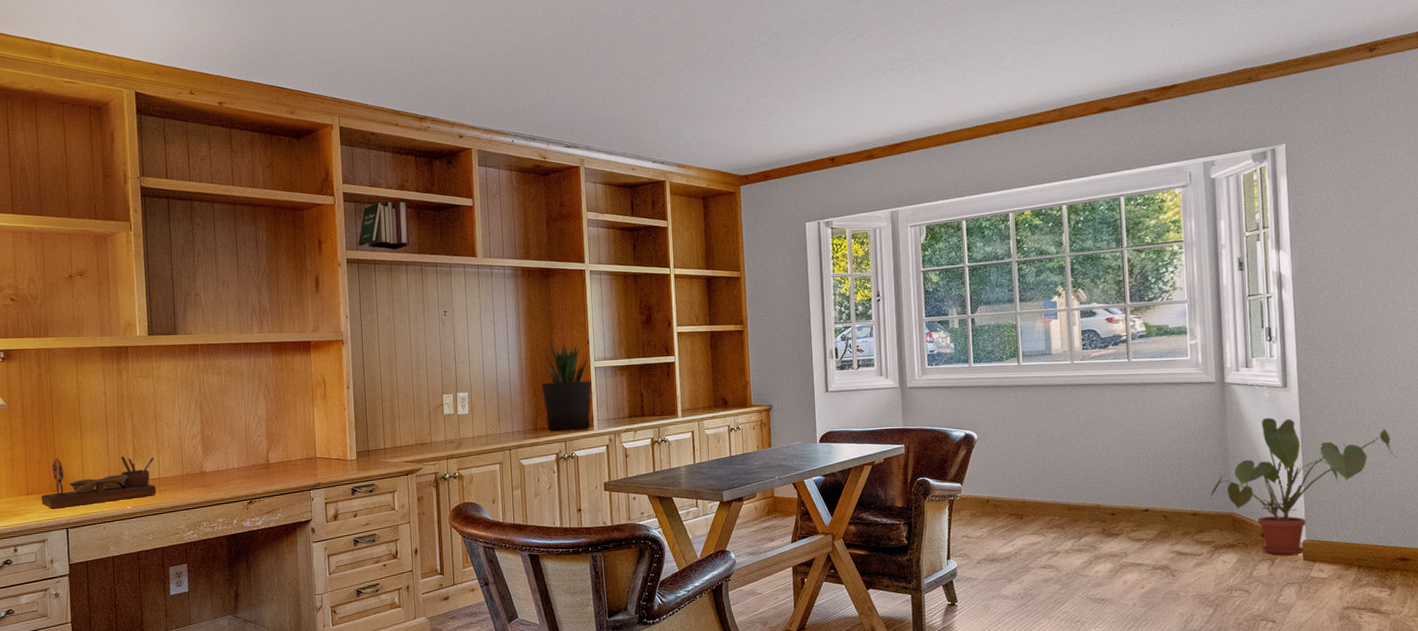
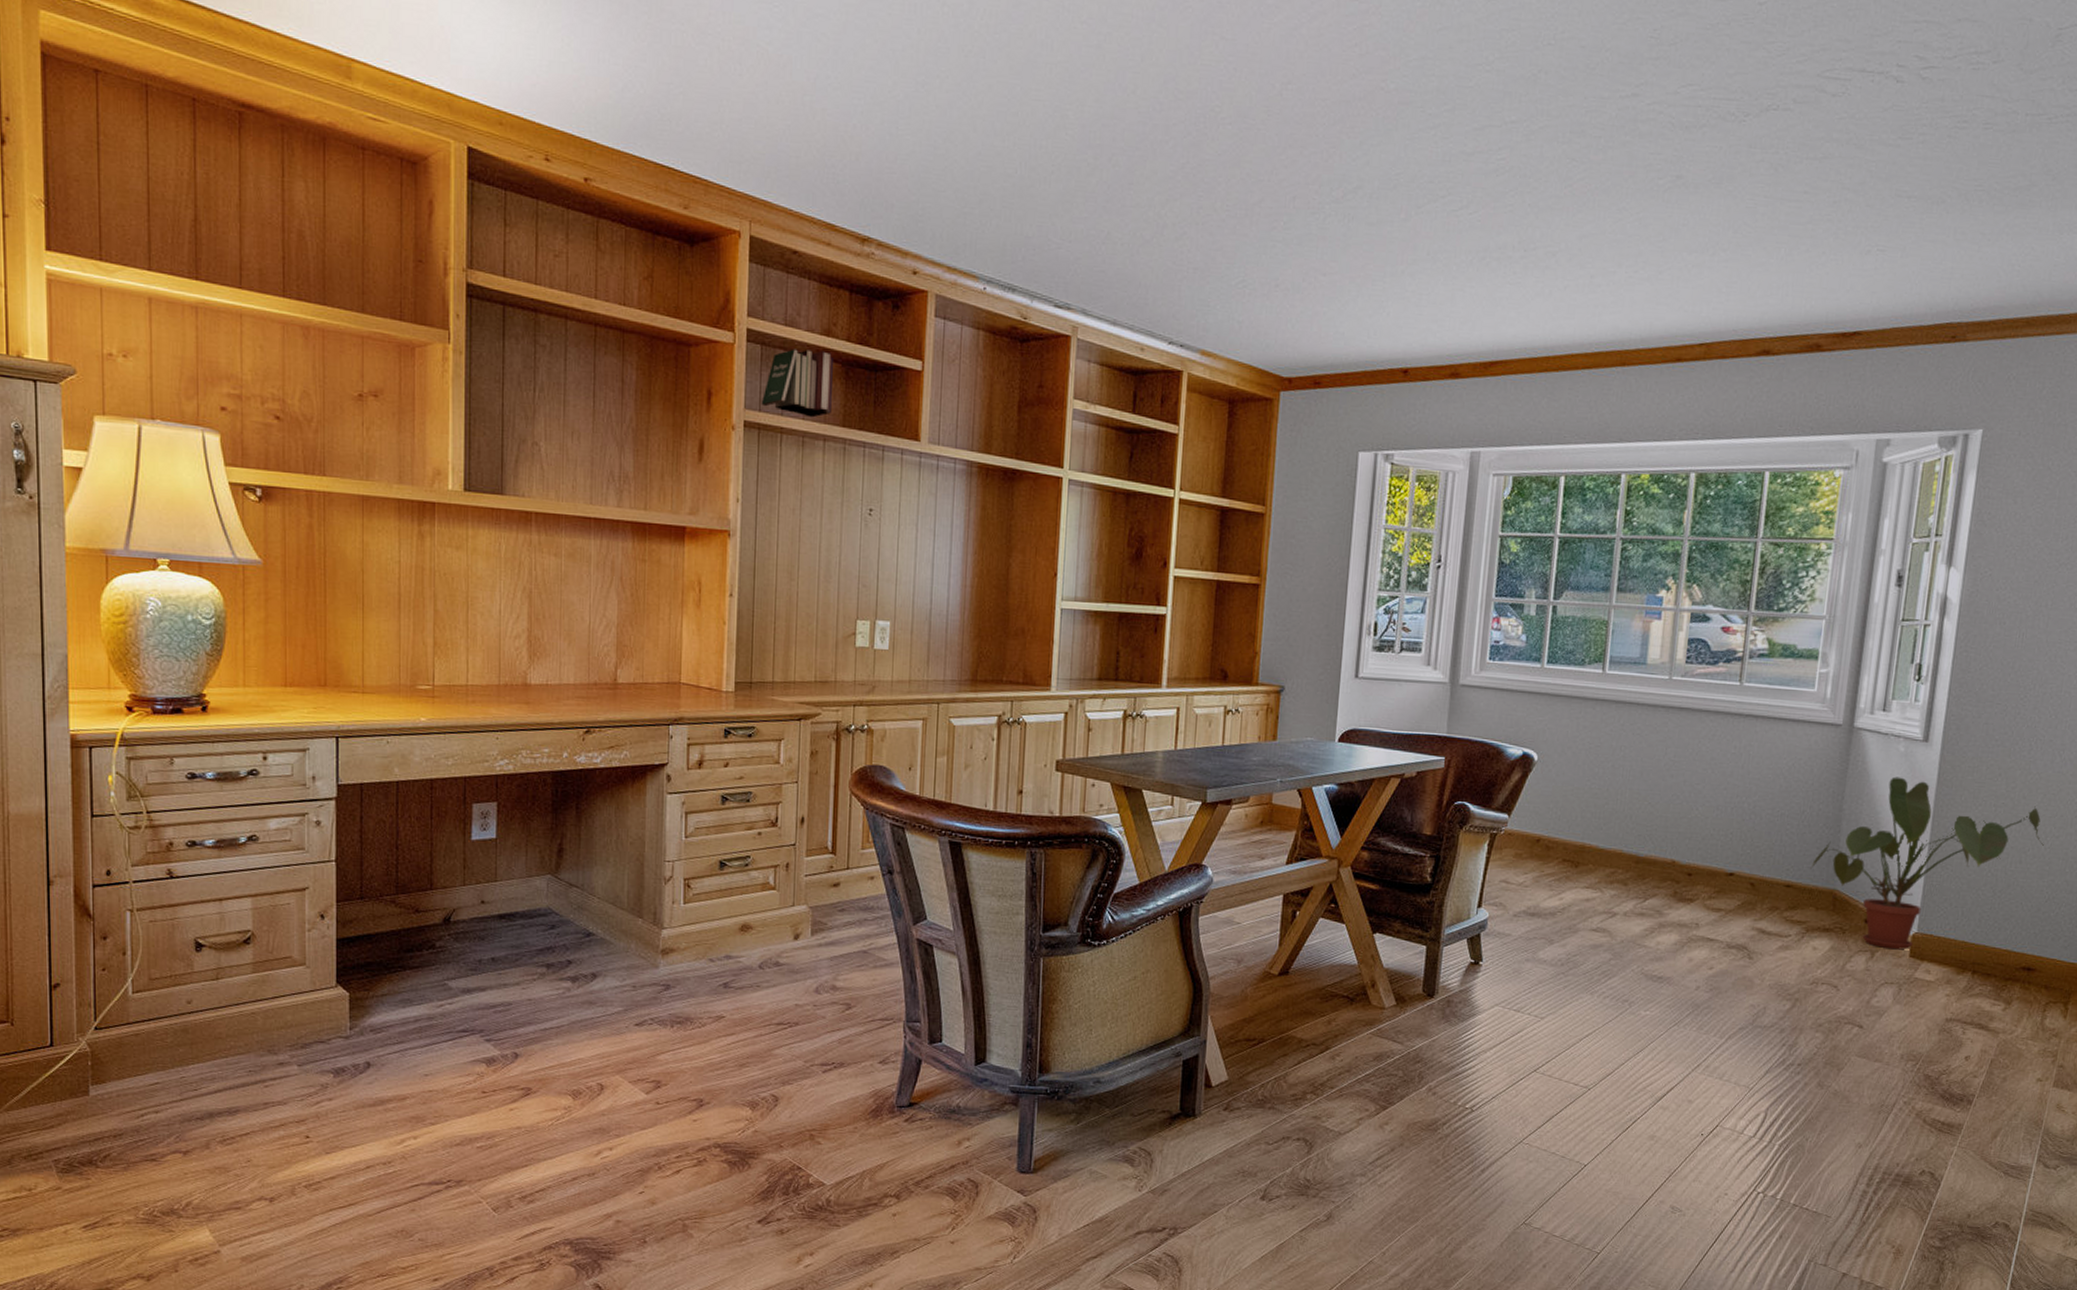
desk organizer: present [41,456,157,509] -> none [303,642,462,710]
planter: present [542,339,592,433] -> none [988,564,1055,691]

